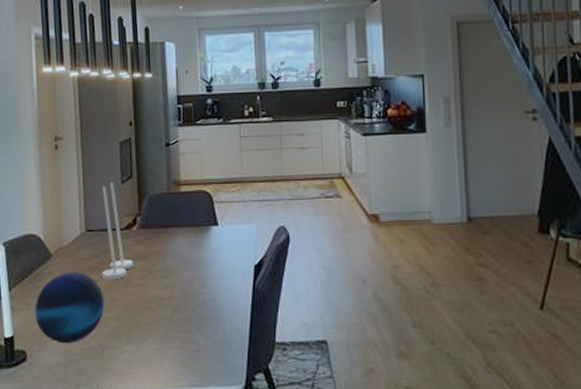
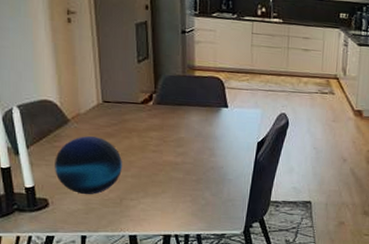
candle holder: present [101,181,133,280] -> none [118,59,149,146]

